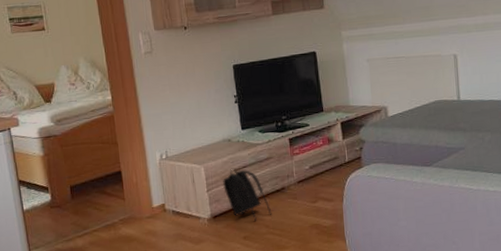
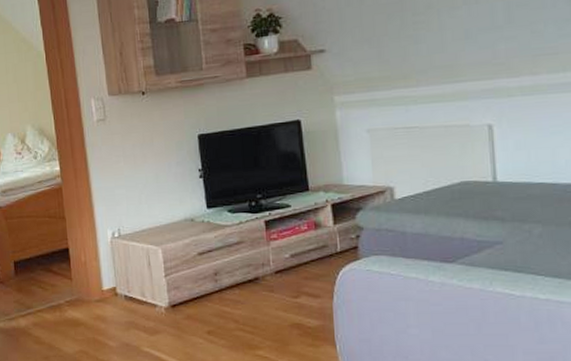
backpack: present [222,168,272,222] -> none [183,251,243,315]

